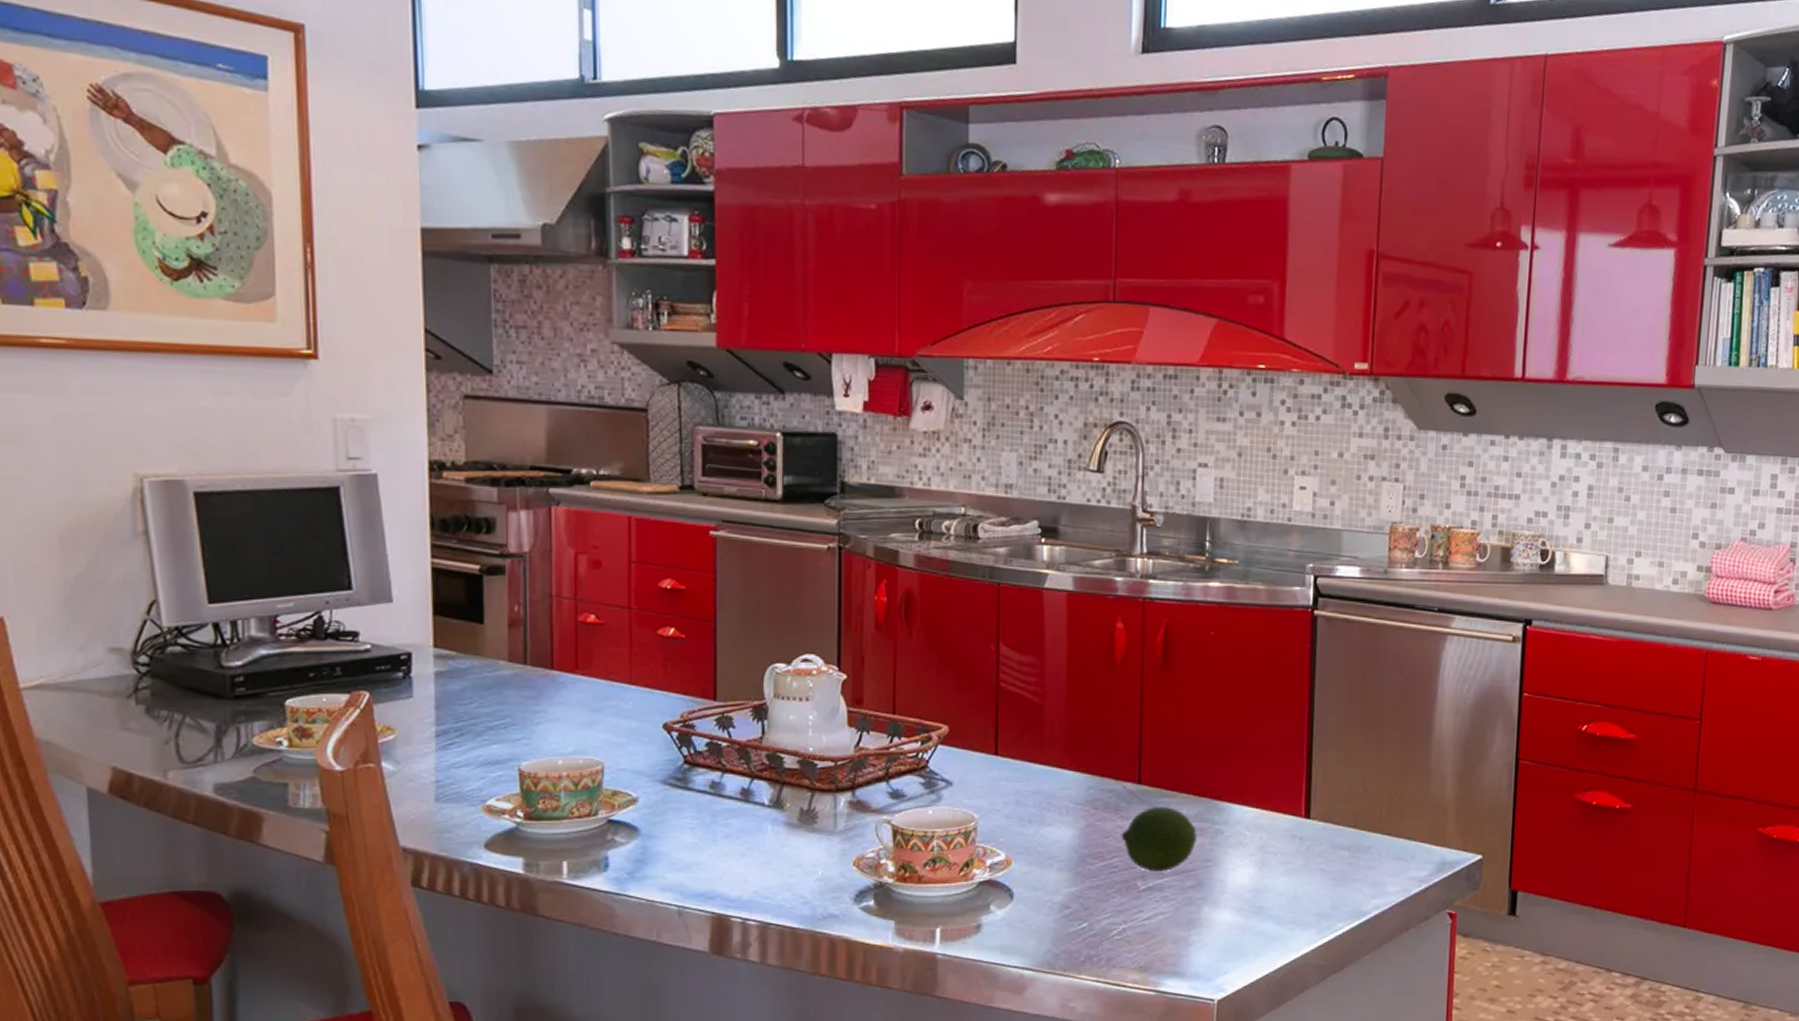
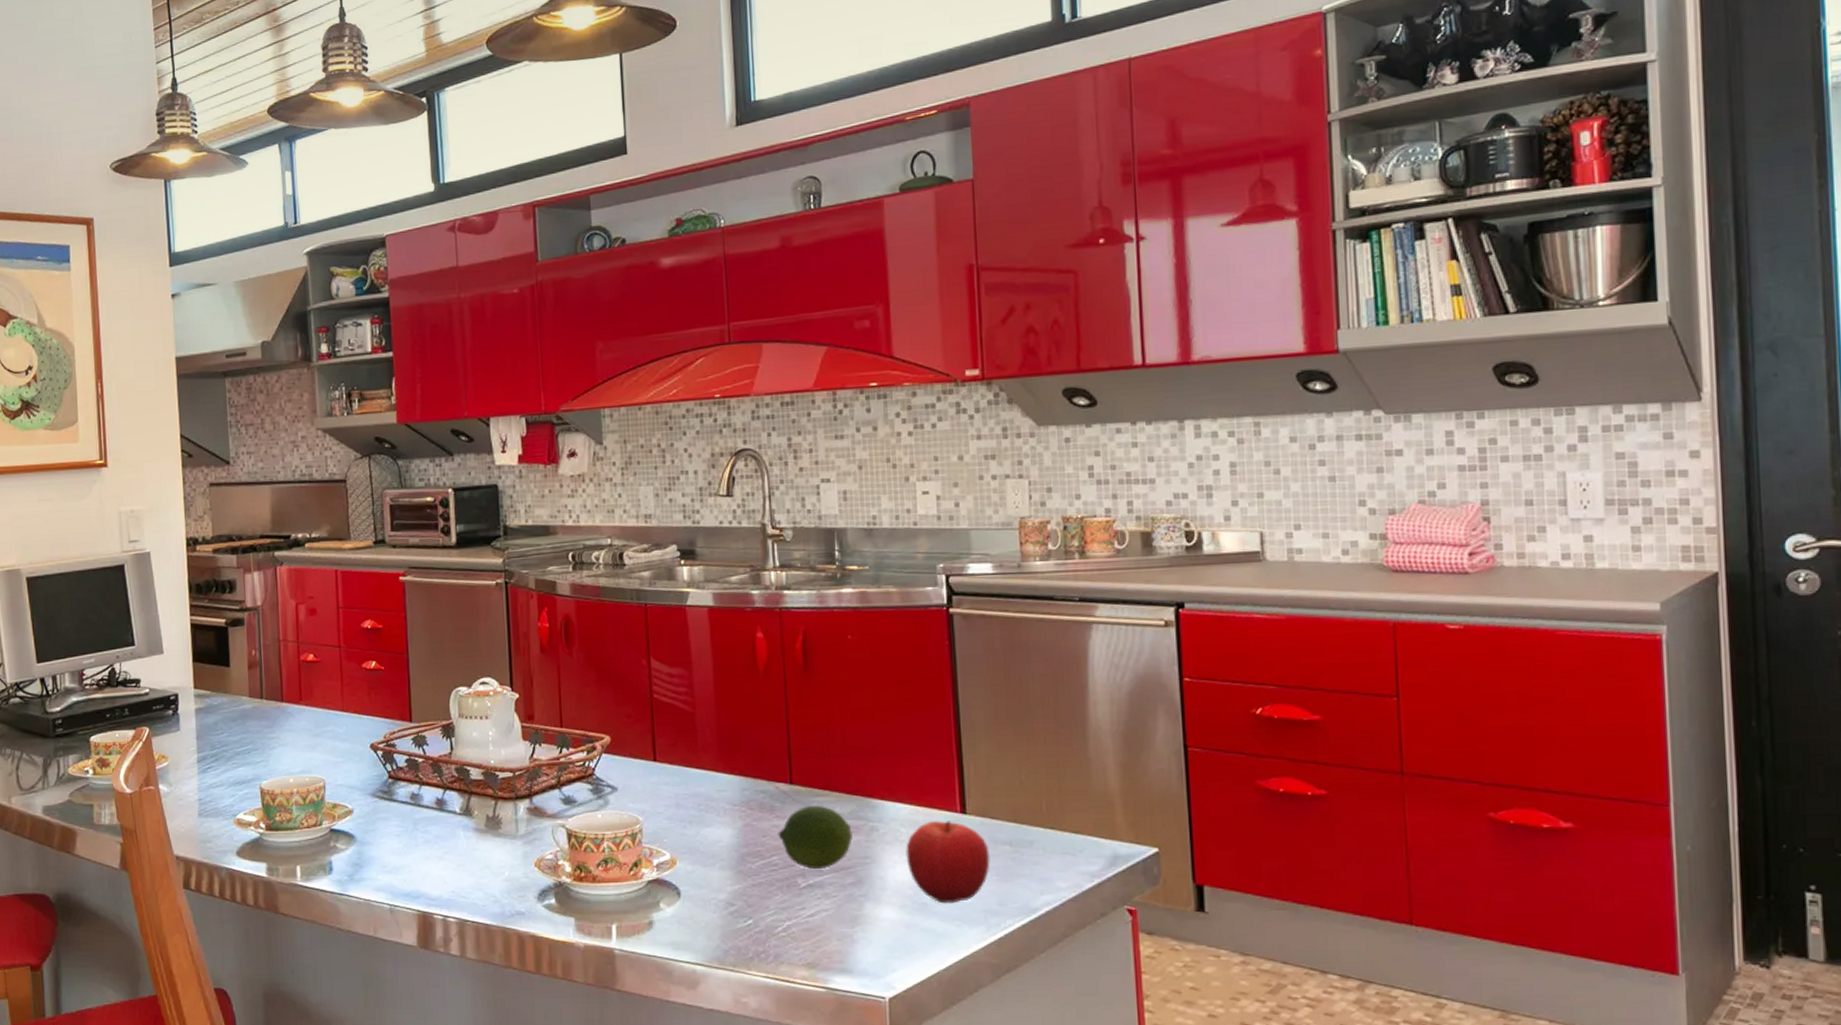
fruit: none [1248,825,1328,907] -> present [906,821,990,904]

